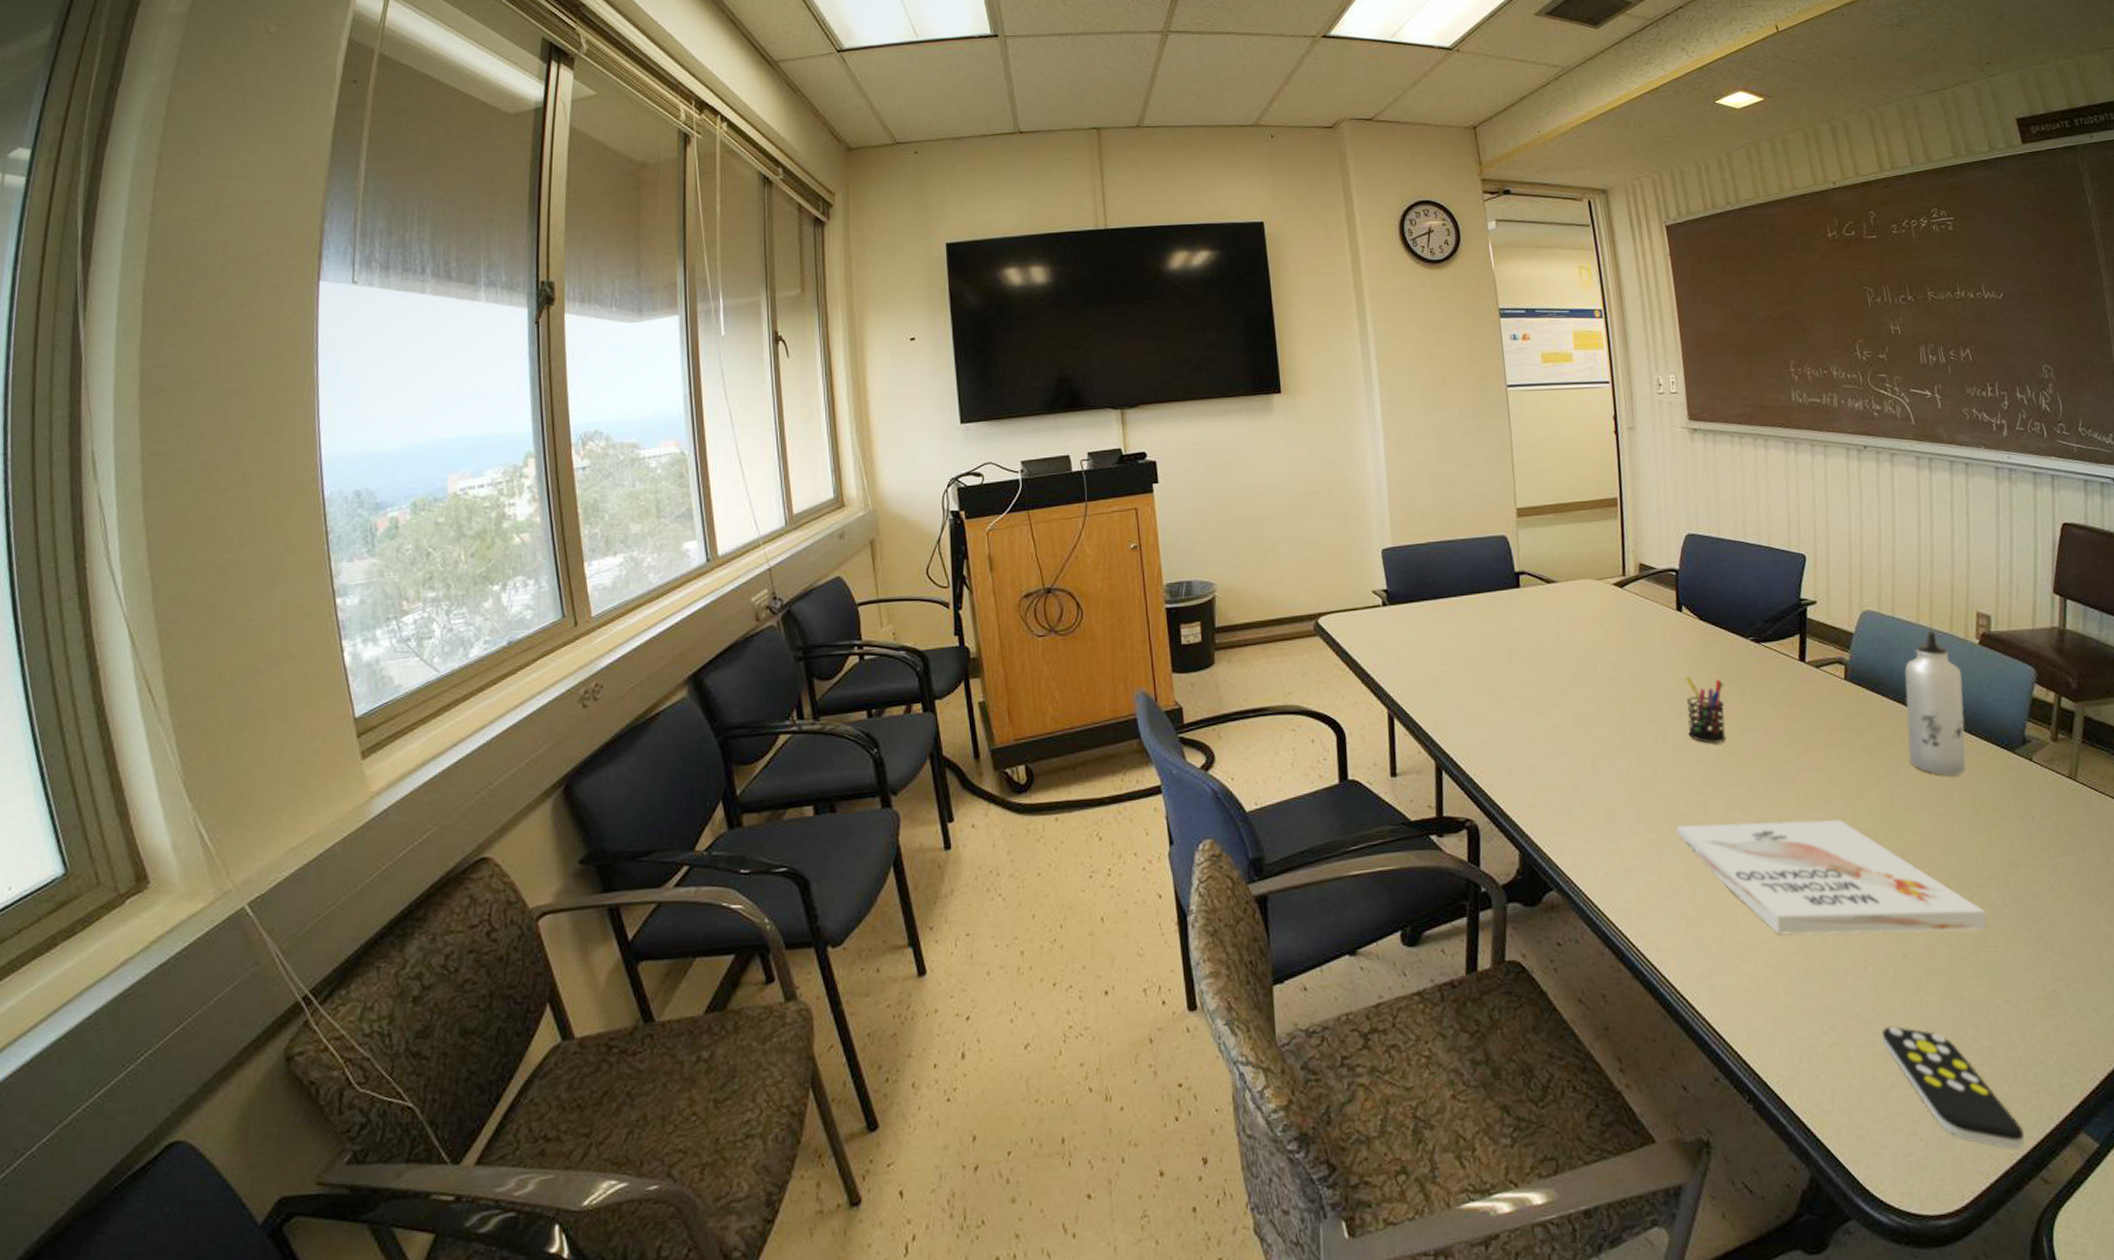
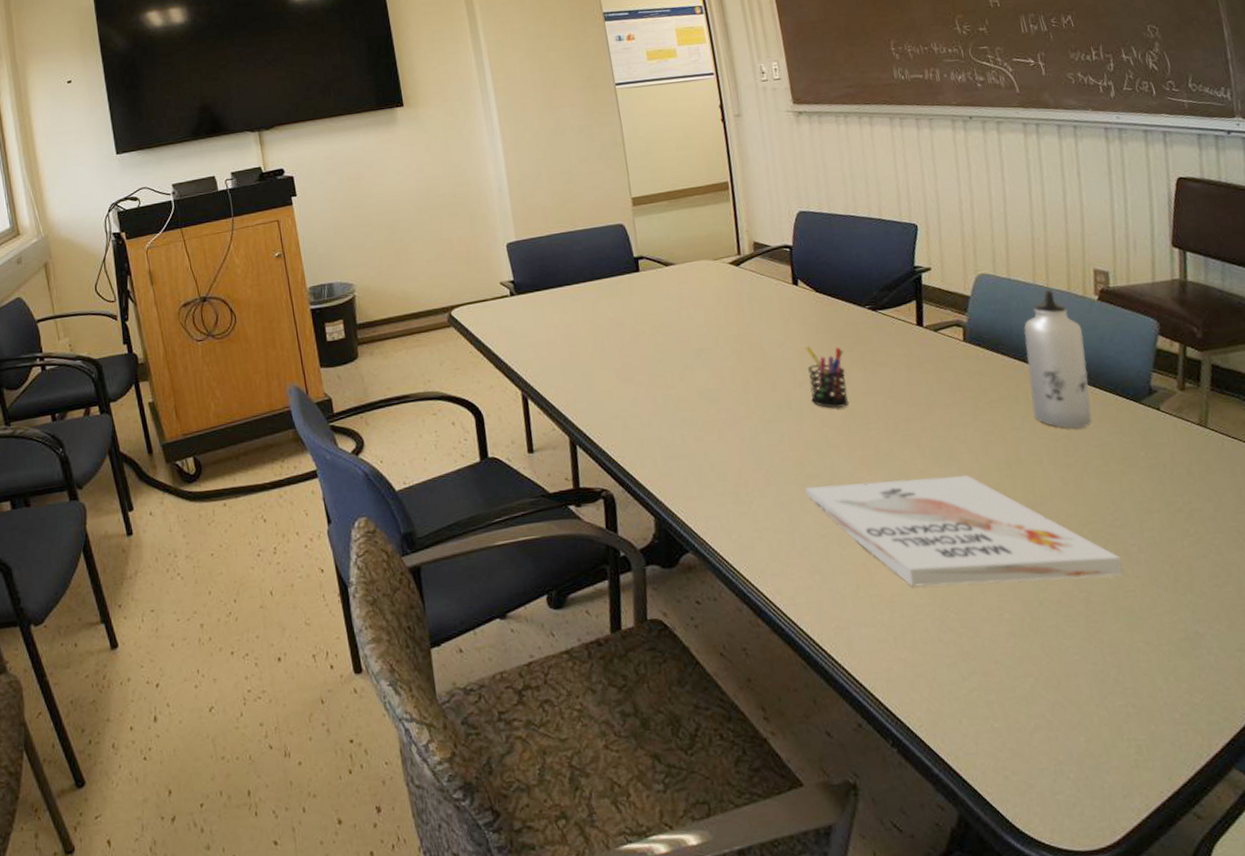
remote control: present [1881,1026,2025,1150] -> none [1022,670,1175,787]

